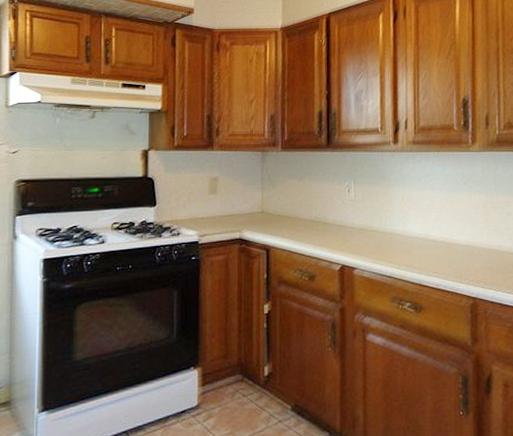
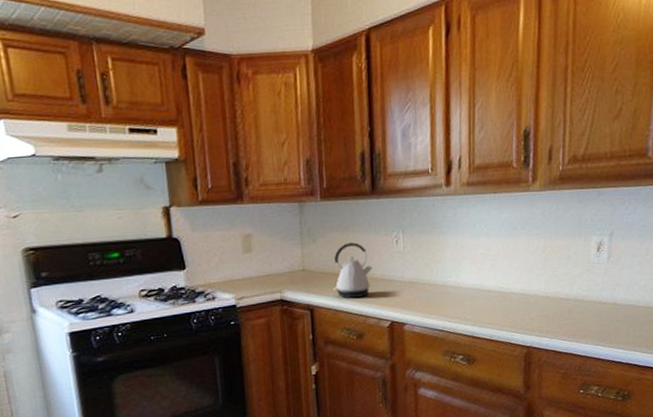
kettle: none [289,189,326,241] -> present [333,242,373,298]

